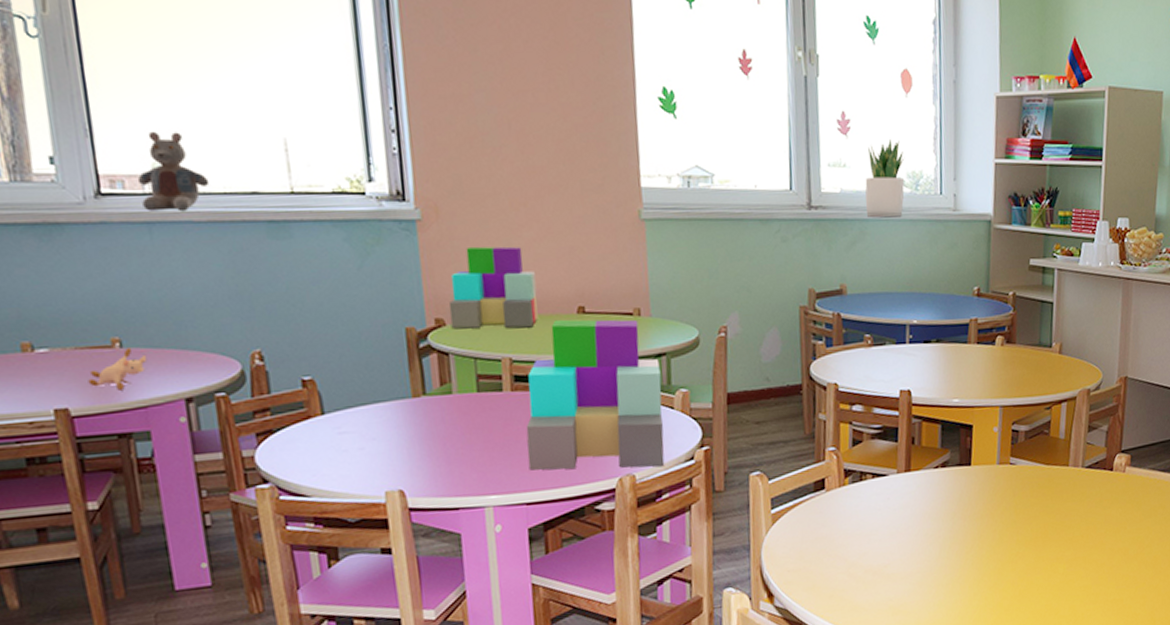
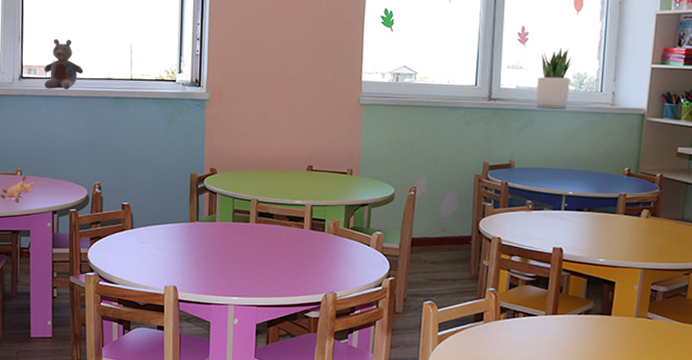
toy blocks: present [449,246,538,329] -> none [220,119,280,179]
toy blocks: present [526,319,665,471] -> none [261,174,363,288]

